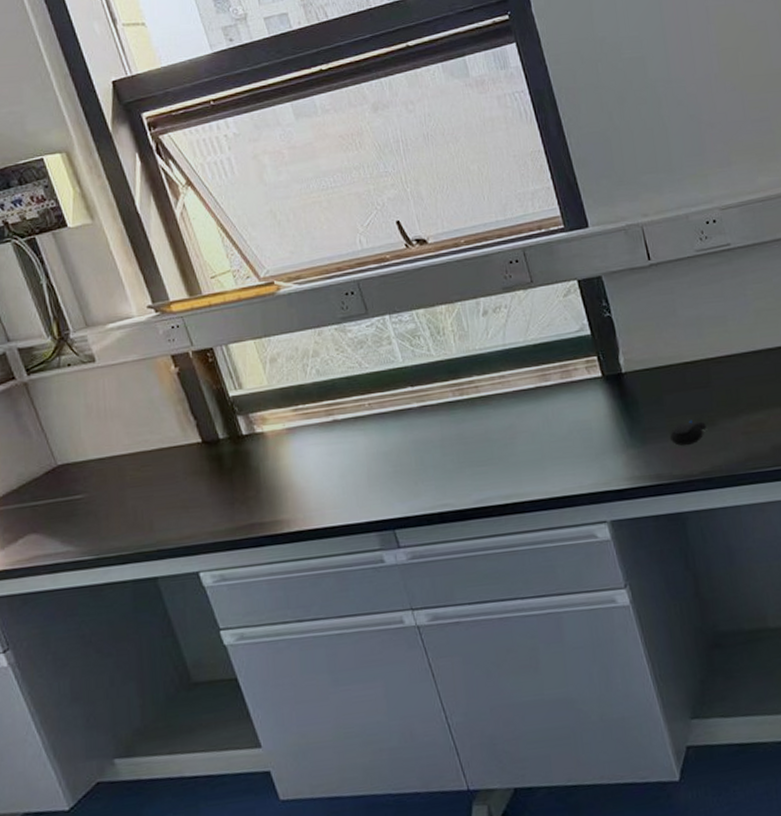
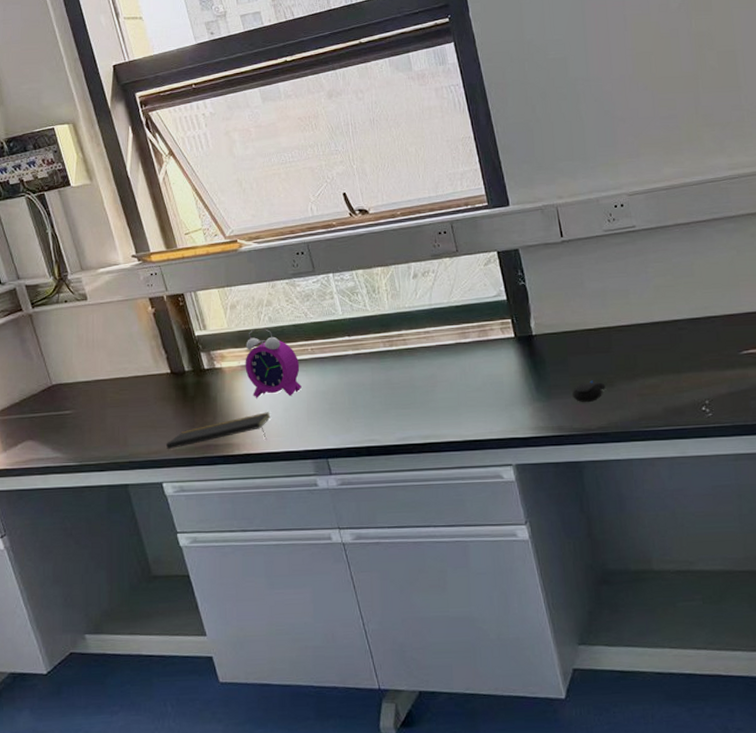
notepad: none [200,480,325,533] -> present [165,412,271,450]
alarm clock: none [290,383,360,465] -> present [245,328,302,398]

